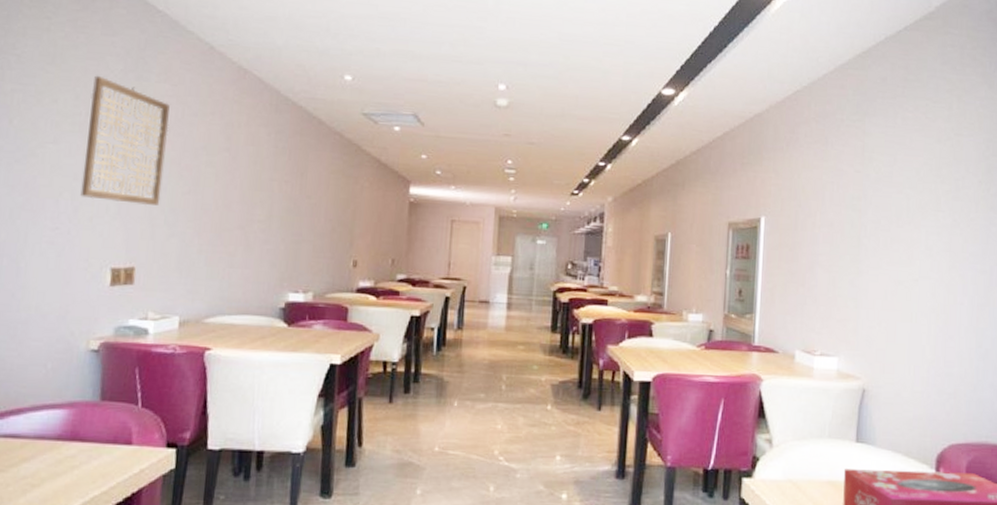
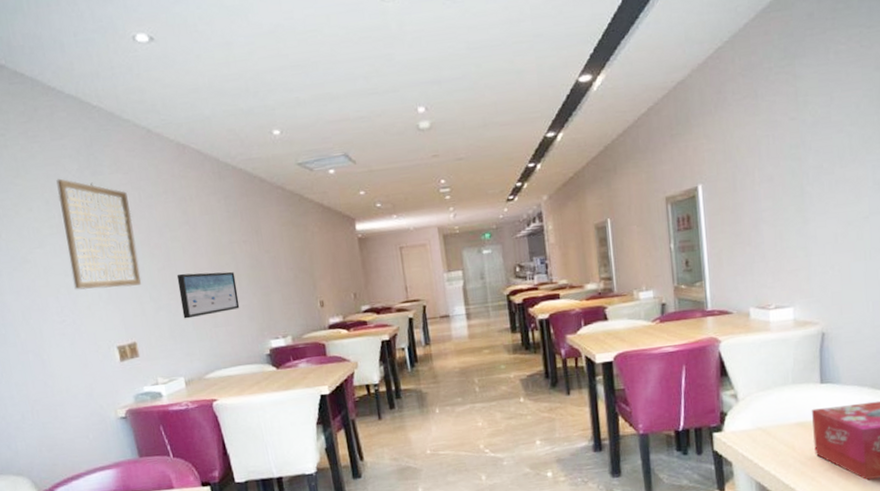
wall art: none [196,202,267,253] -> present [176,271,240,319]

